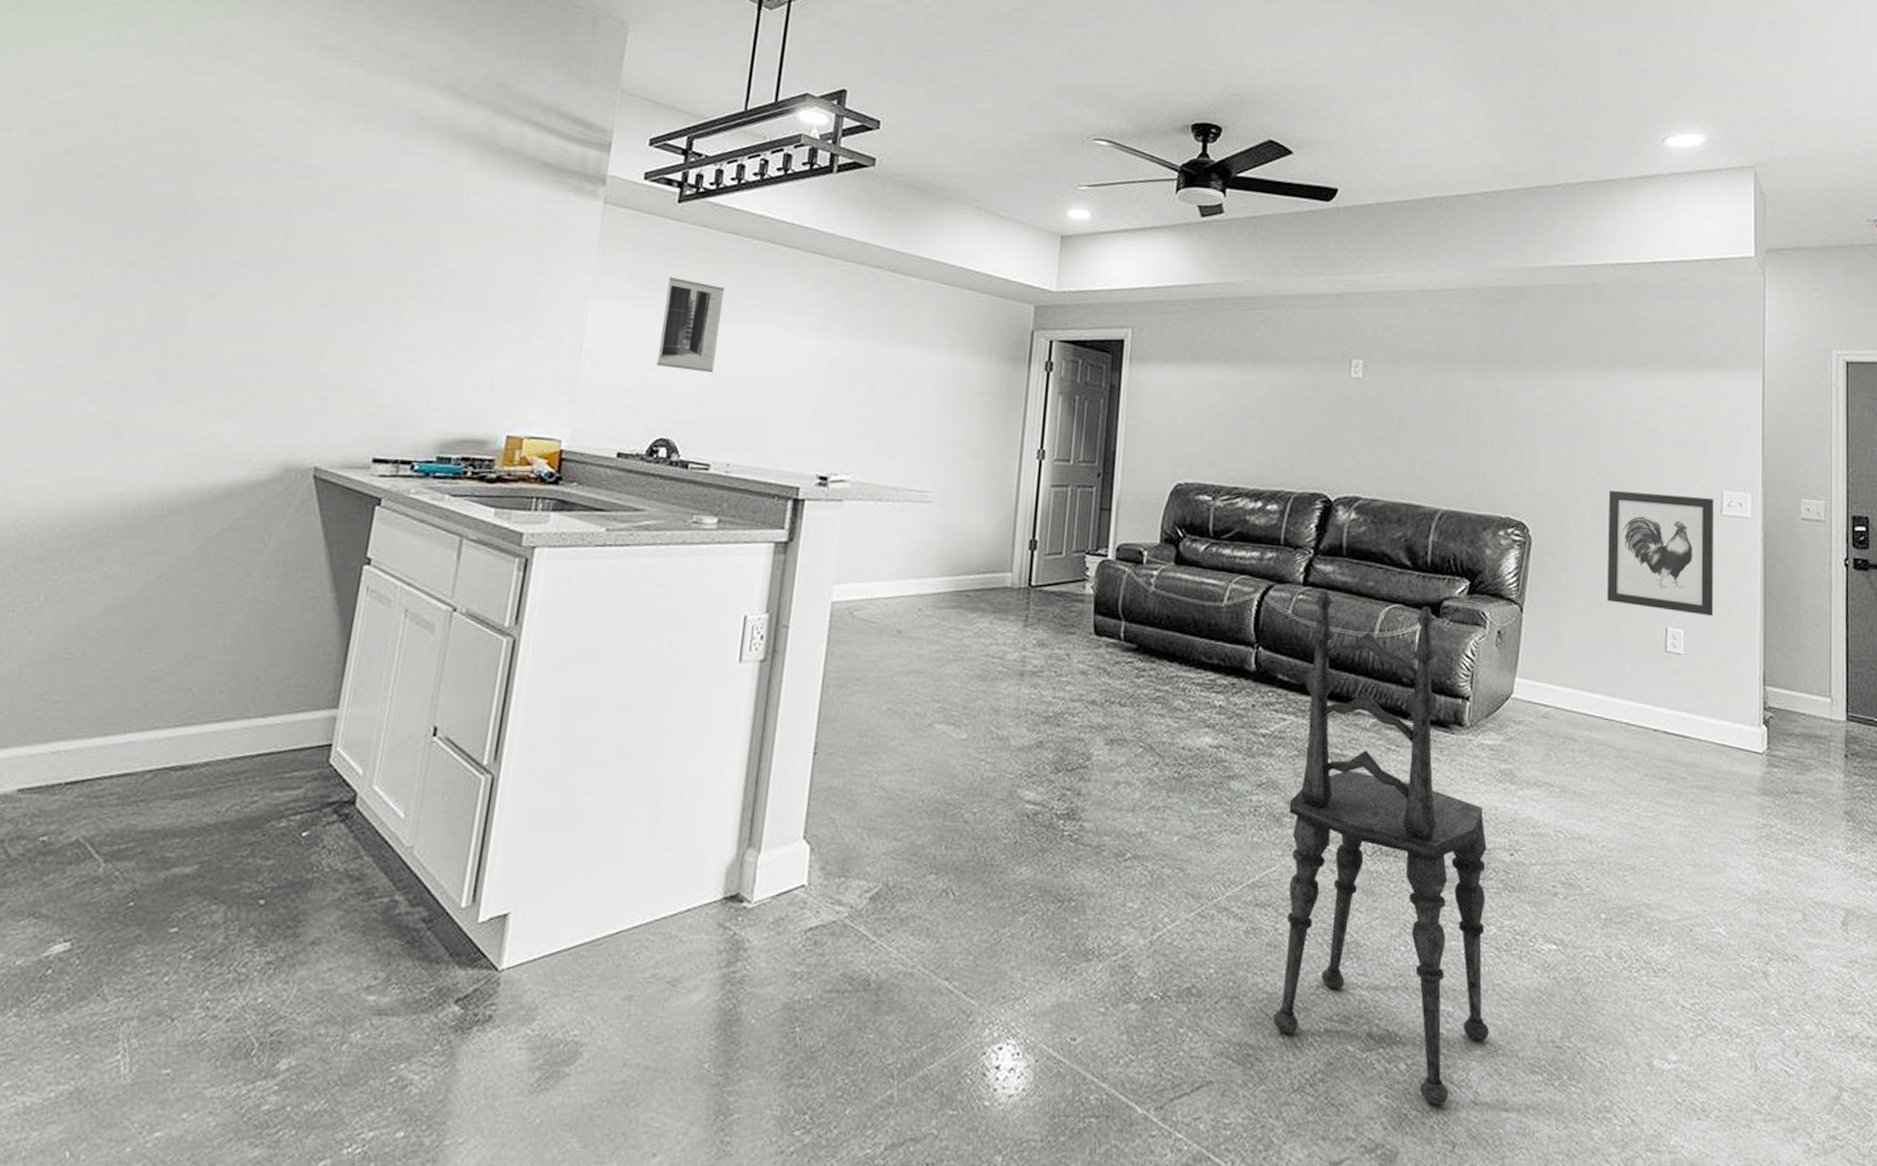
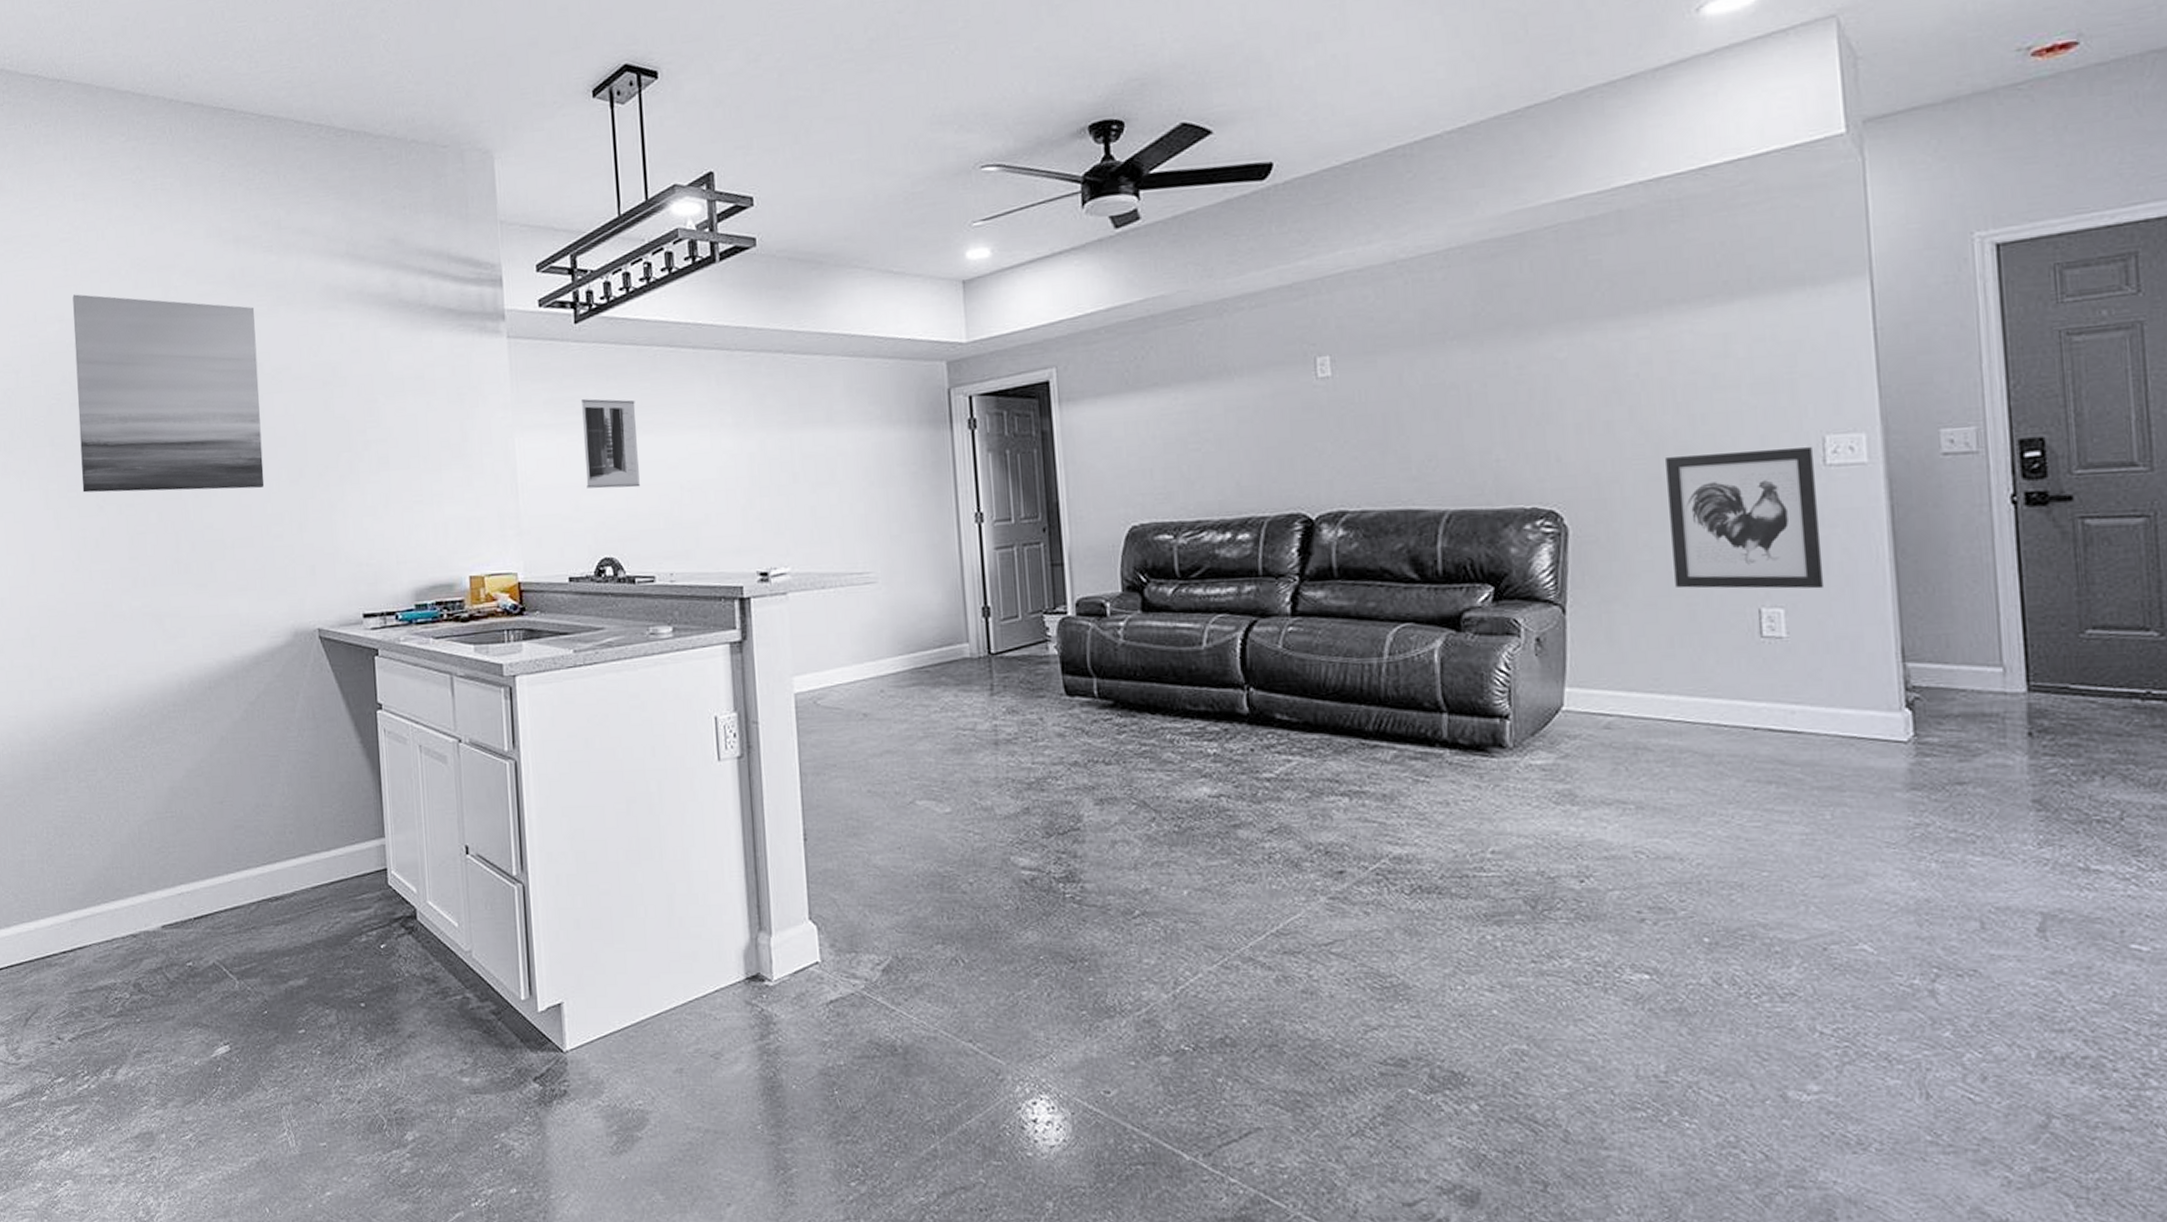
wall art: none [57,63,326,306] -> present [72,294,265,493]
dining chair: present [1273,590,1489,1105] -> none [1307,618,1575,1145]

